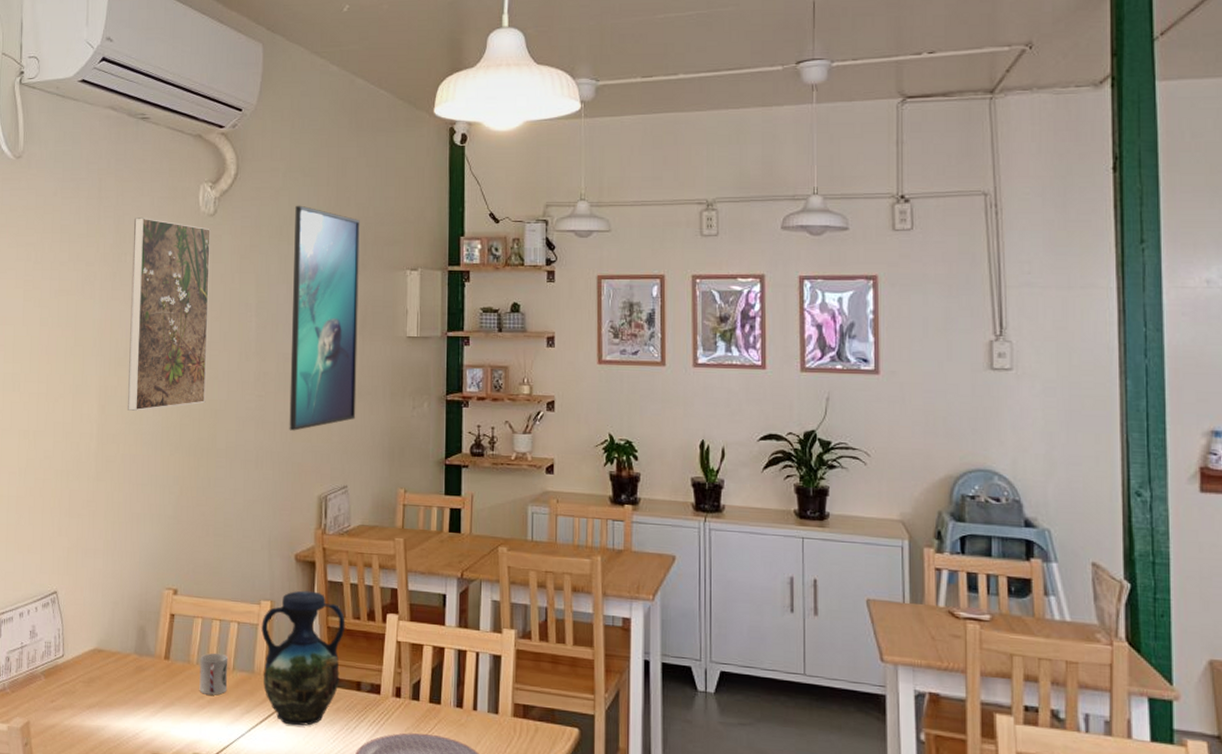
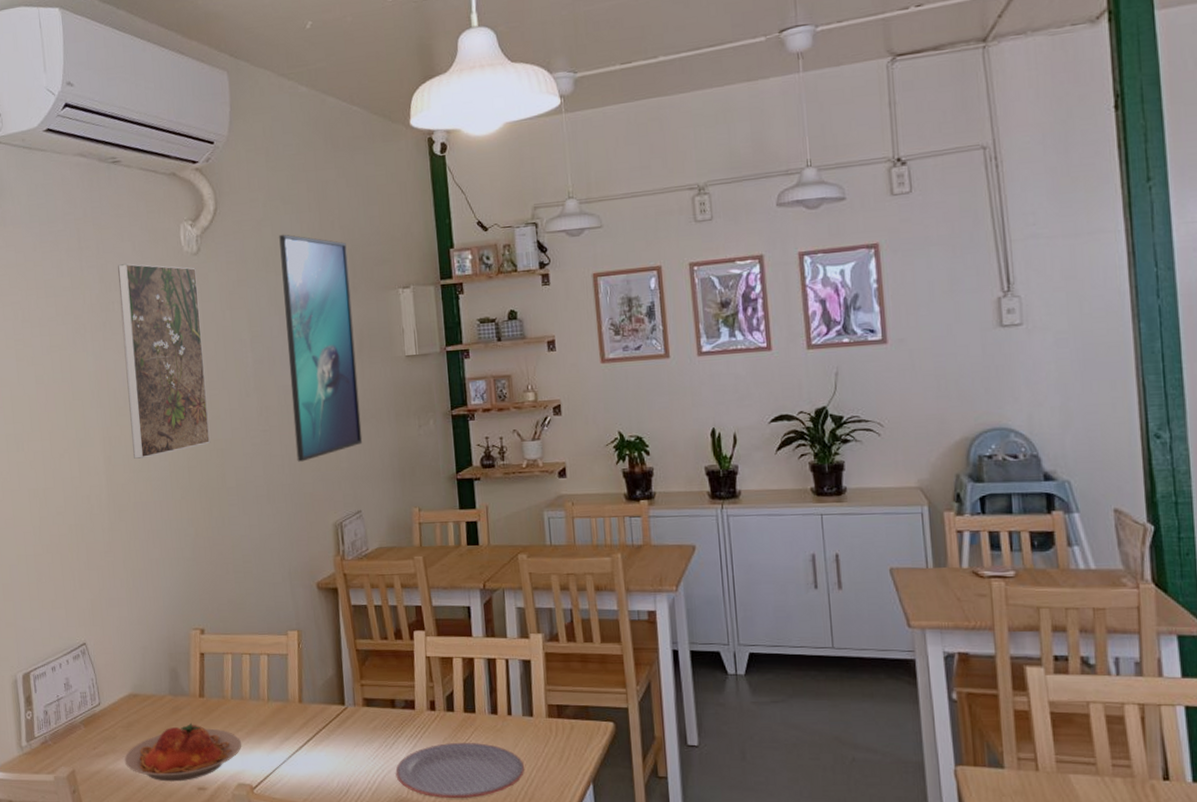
plate: none [81,685,202,745] -> present [124,723,242,782]
cup: present [199,653,228,695] -> none [234,686,264,727]
vase: present [261,590,346,726] -> none [291,617,374,748]

